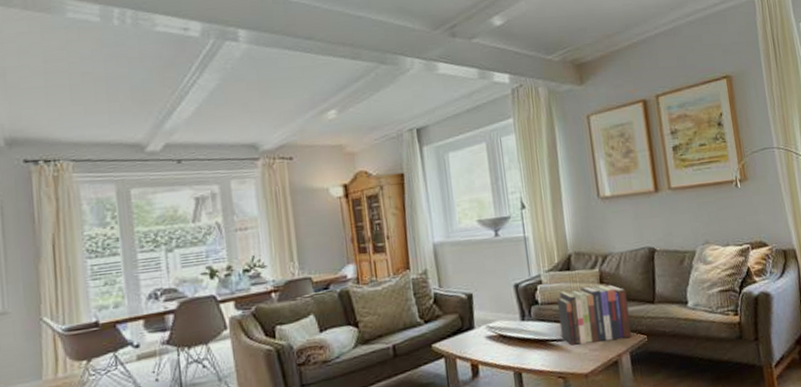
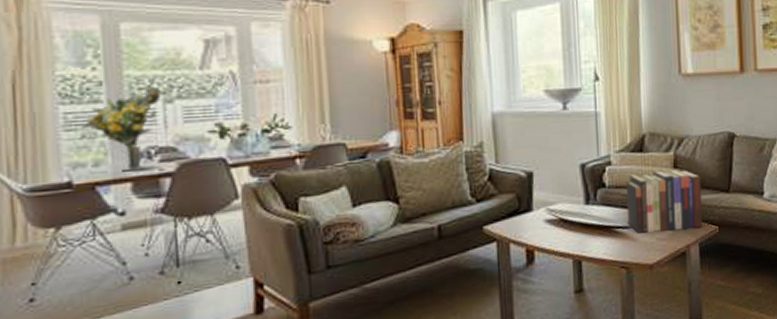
bouquet: none [105,239,164,311] -> present [82,86,161,172]

